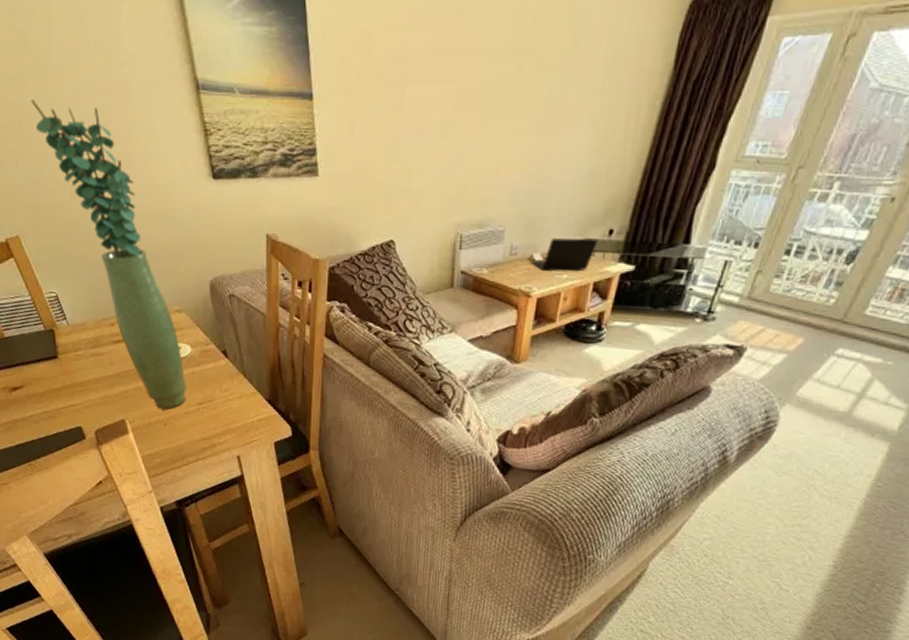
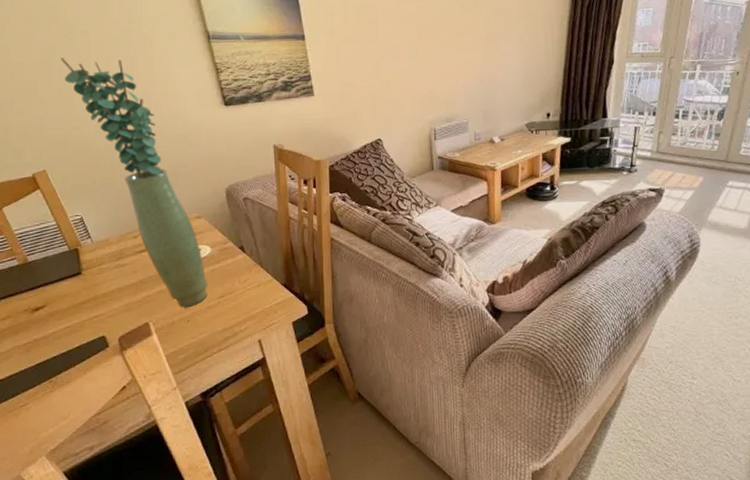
laptop: present [529,238,598,271] -> none [490,121,540,149]

